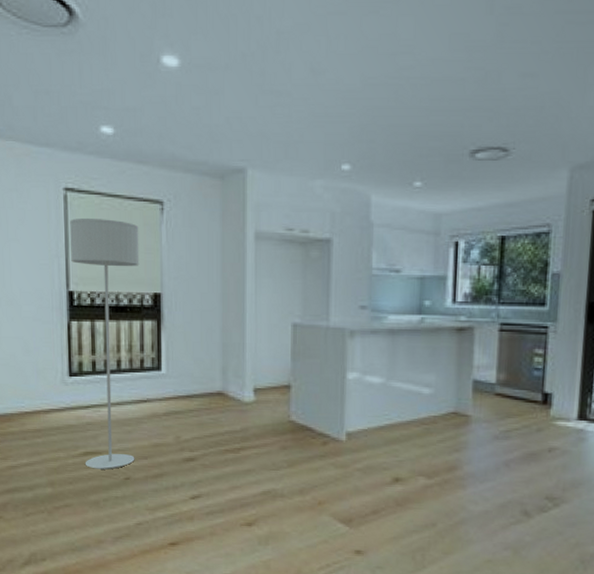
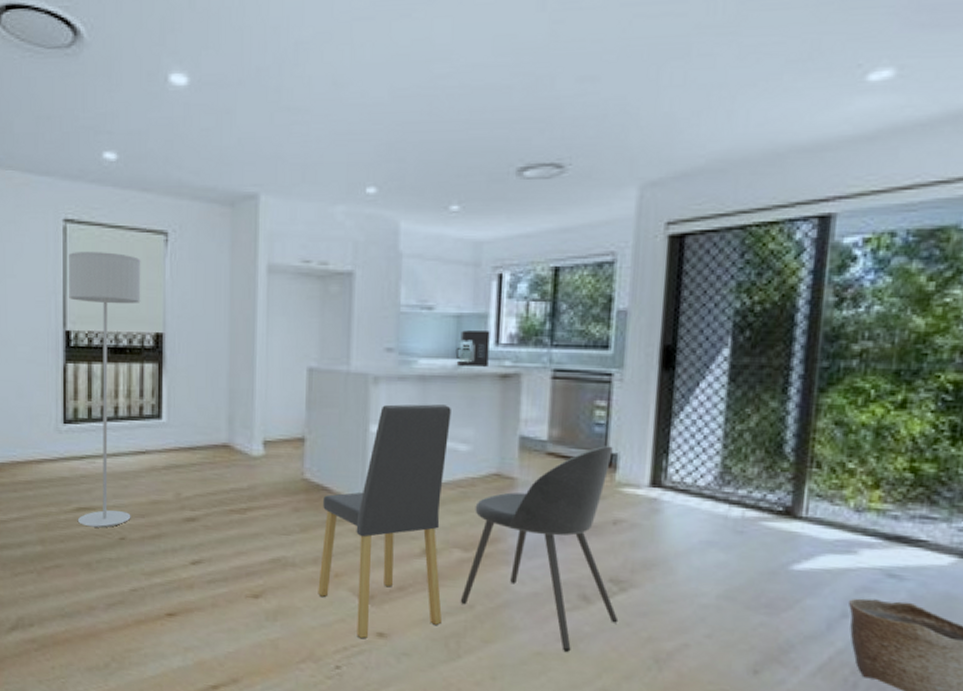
dining chair: none [304,354,416,557] -> present [318,404,451,639]
coffee maker: none [419,290,448,322] -> present [455,330,490,367]
dining chair: none [424,387,553,558] -> present [460,446,619,652]

